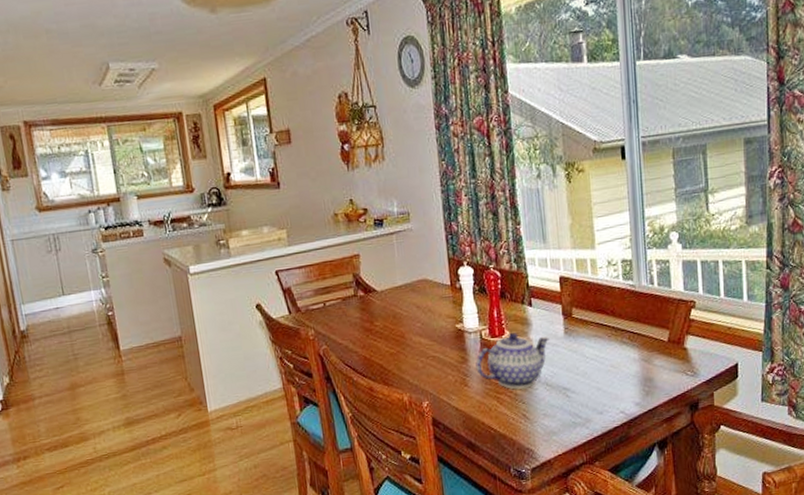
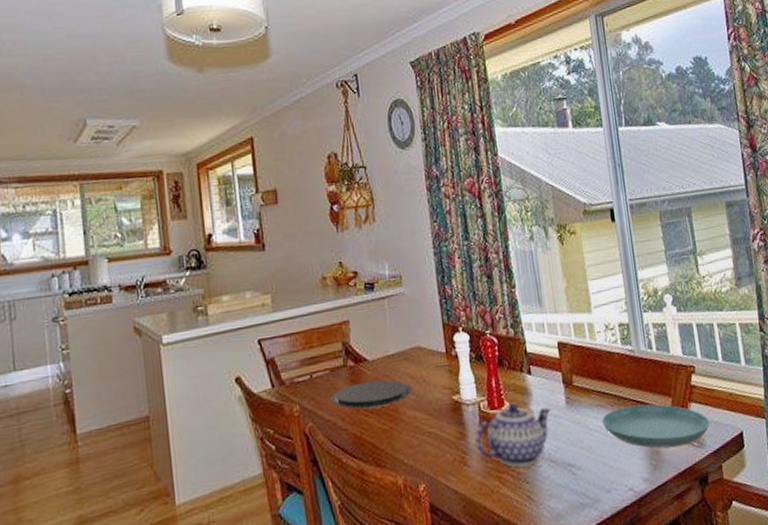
plate: none [342,309,419,335] -> present [331,380,413,410]
saucer: none [599,336,706,376] -> present [602,404,710,448]

